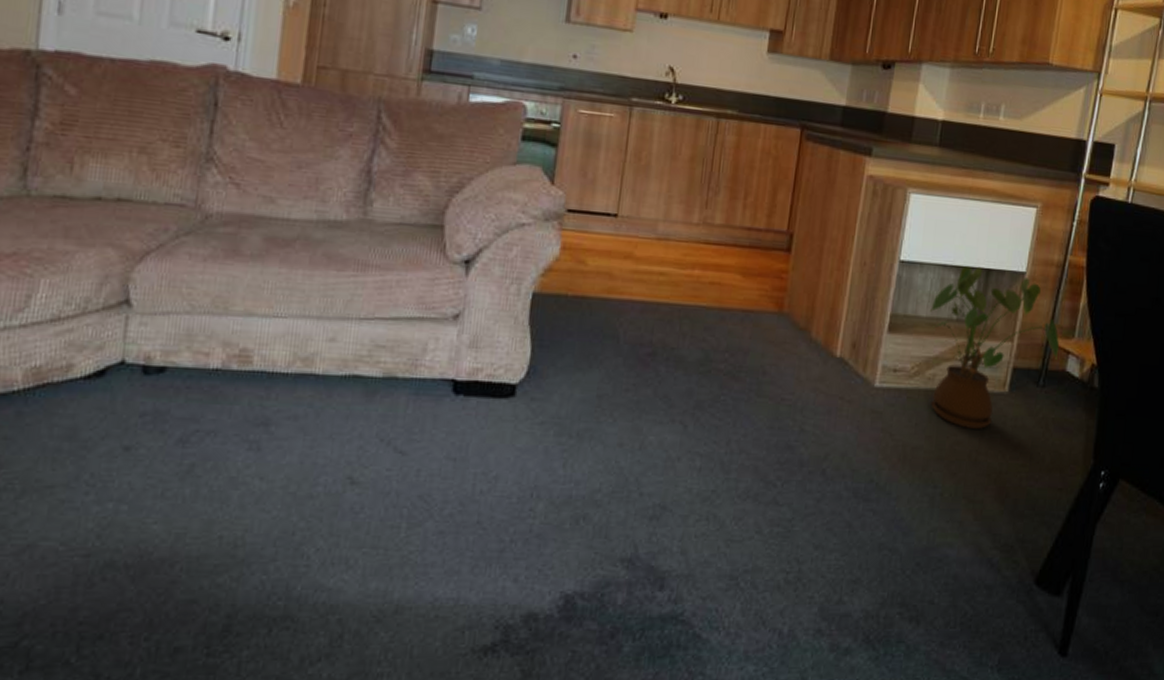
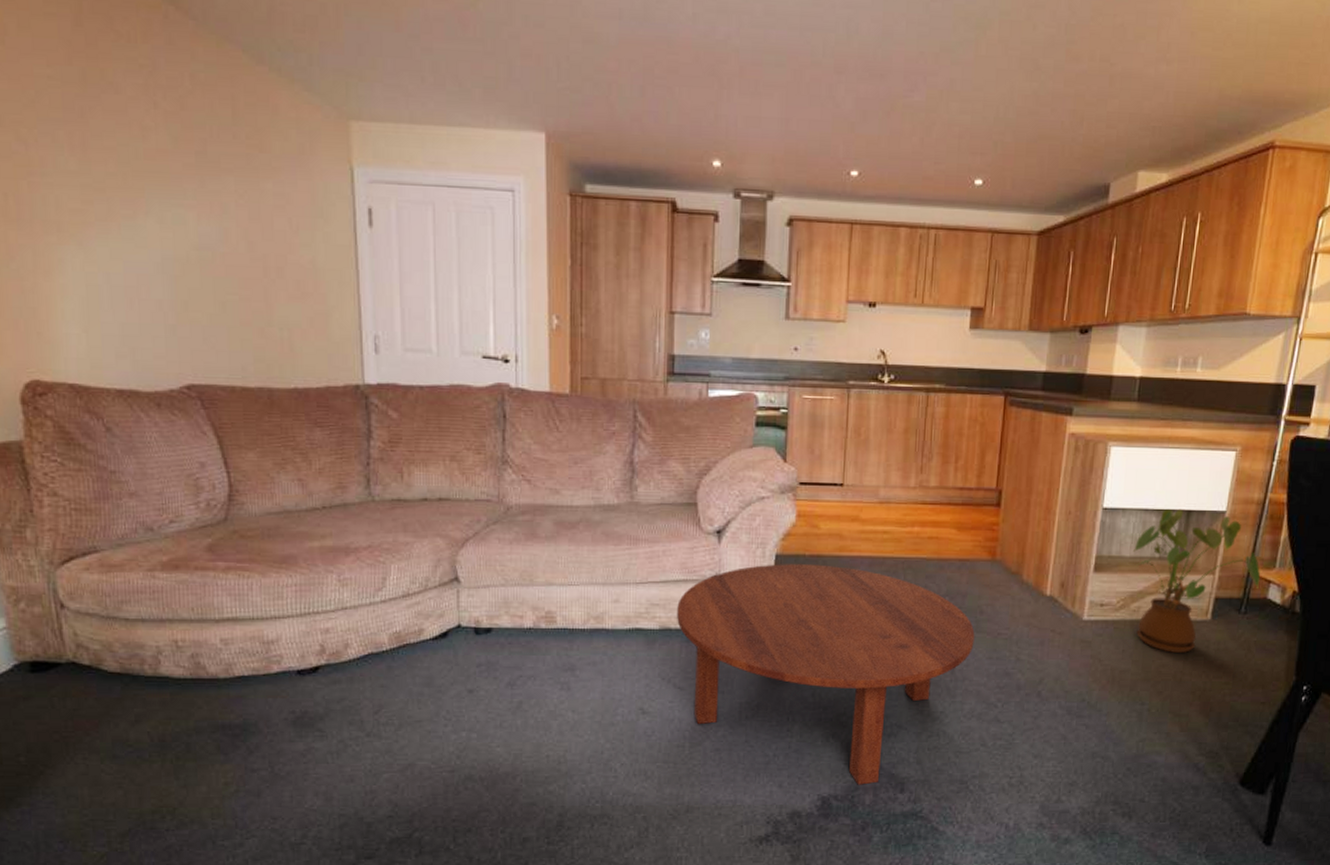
coffee table: none [406,304,756,580] -> present [677,564,975,785]

